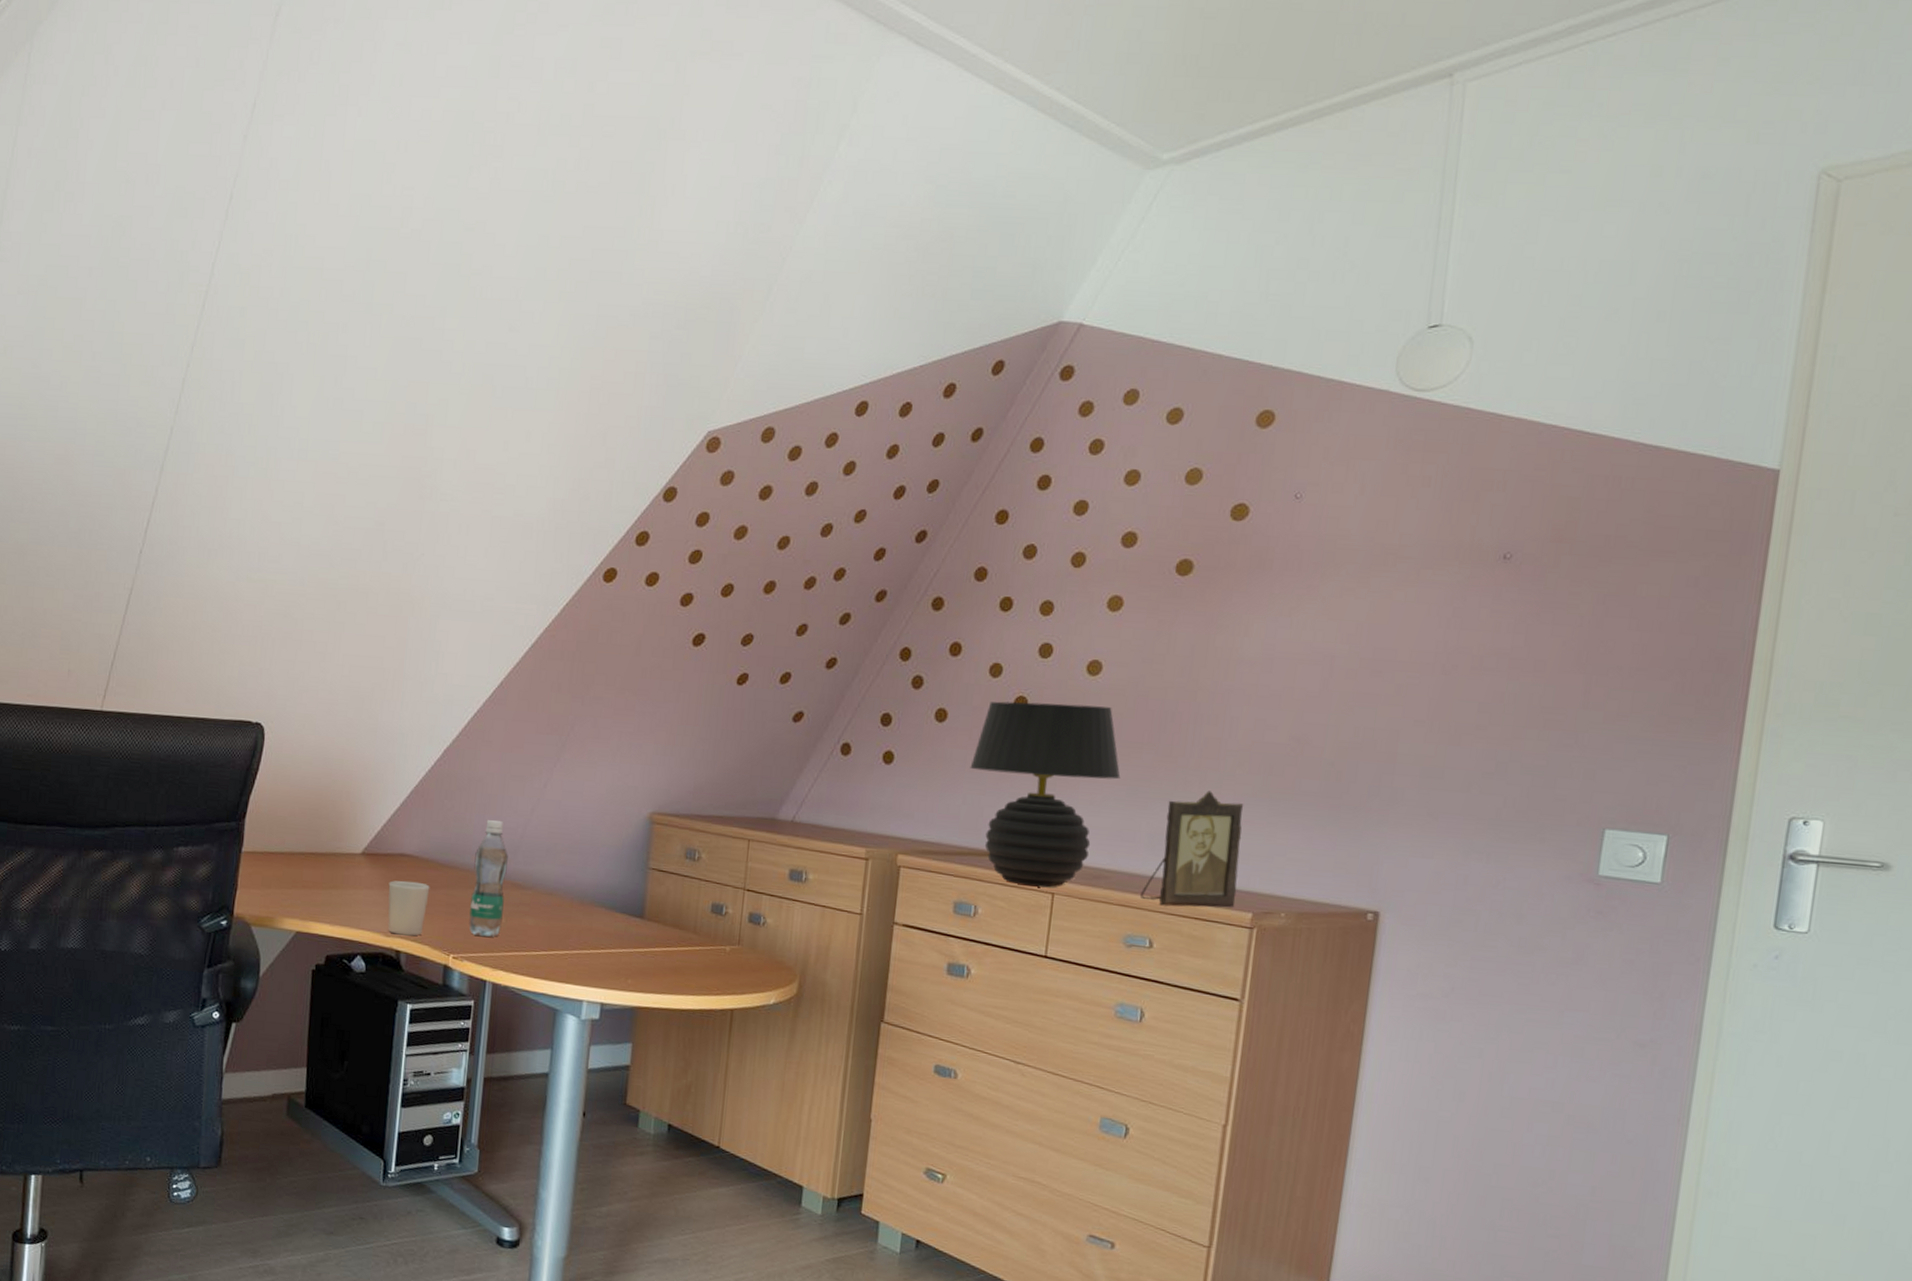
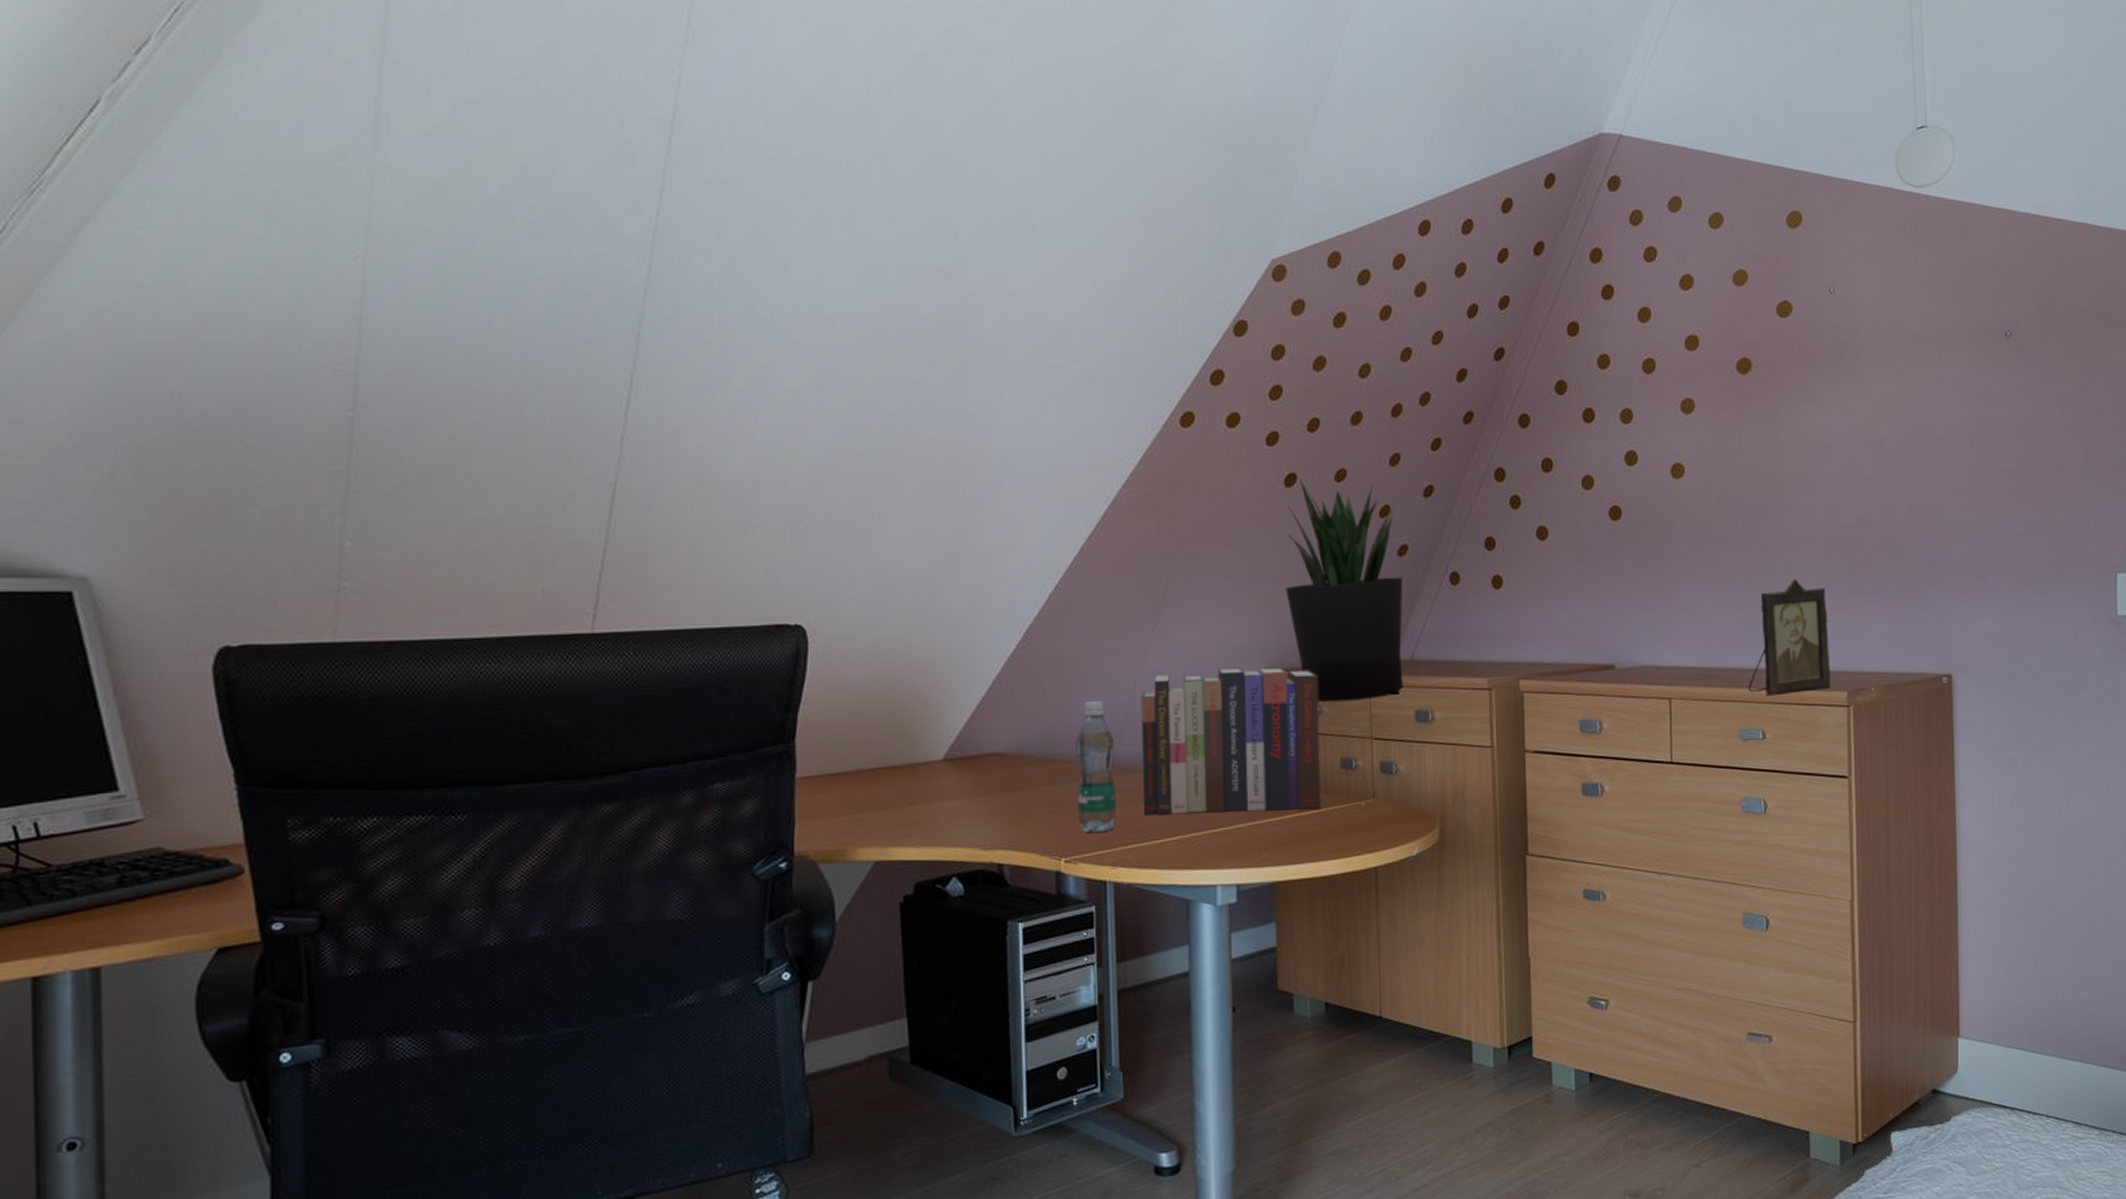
mug: present [387,880,430,936] -> none [979,782,1029,846]
books: none [527,805,701,947] -> present [1141,667,1322,816]
planter: none [681,639,797,853] -> present [1286,478,1403,703]
table lamp: present [970,701,1121,888] -> none [1576,508,1715,695]

